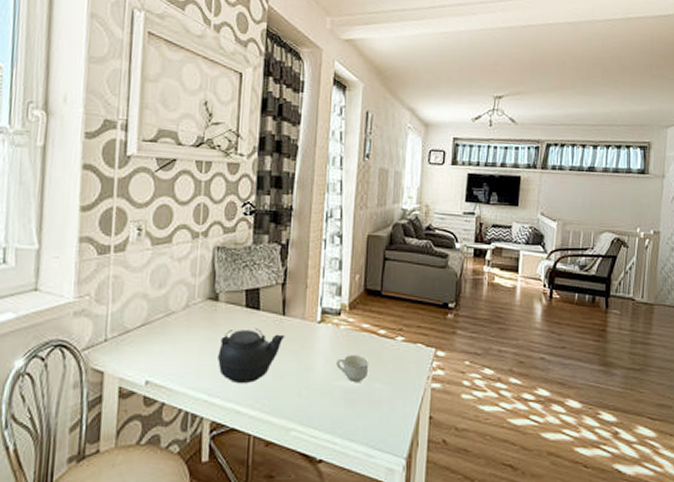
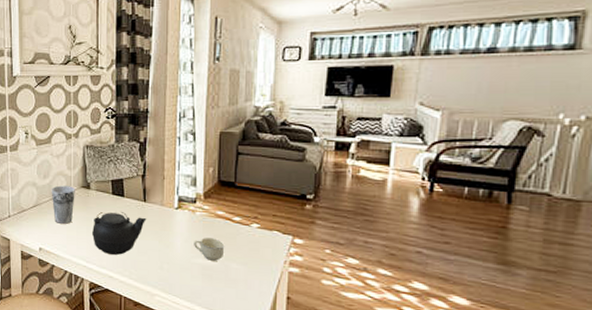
cup: none [167,297,200,347] -> present [51,185,75,224]

